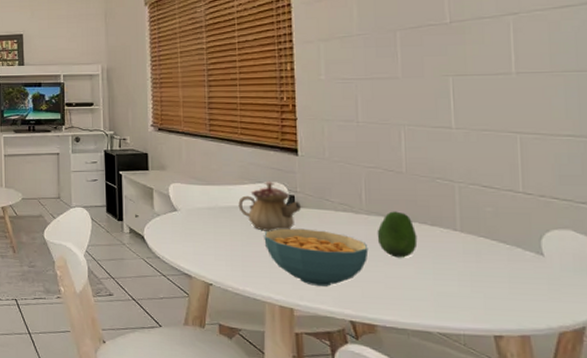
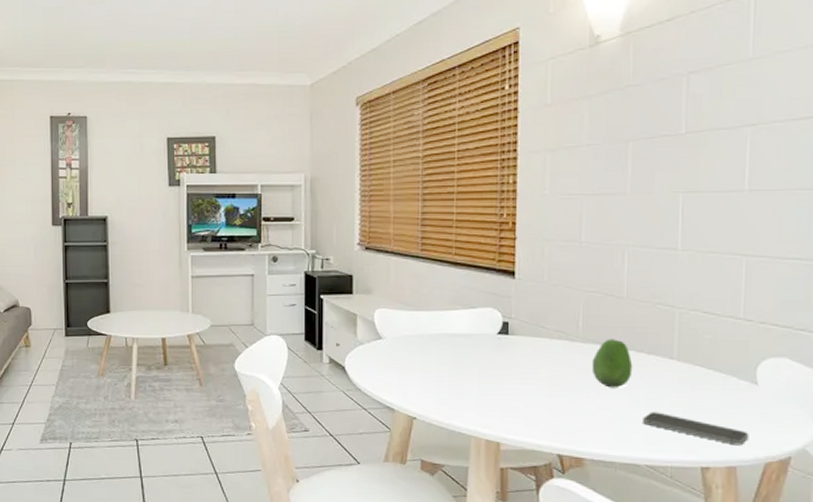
teapot: present [238,180,302,231] -> none [448,306,516,361]
cereal bowl: present [264,228,369,286] -> none [474,357,582,419]
smartphone: none [430,281,540,315] -> present [641,412,749,446]

